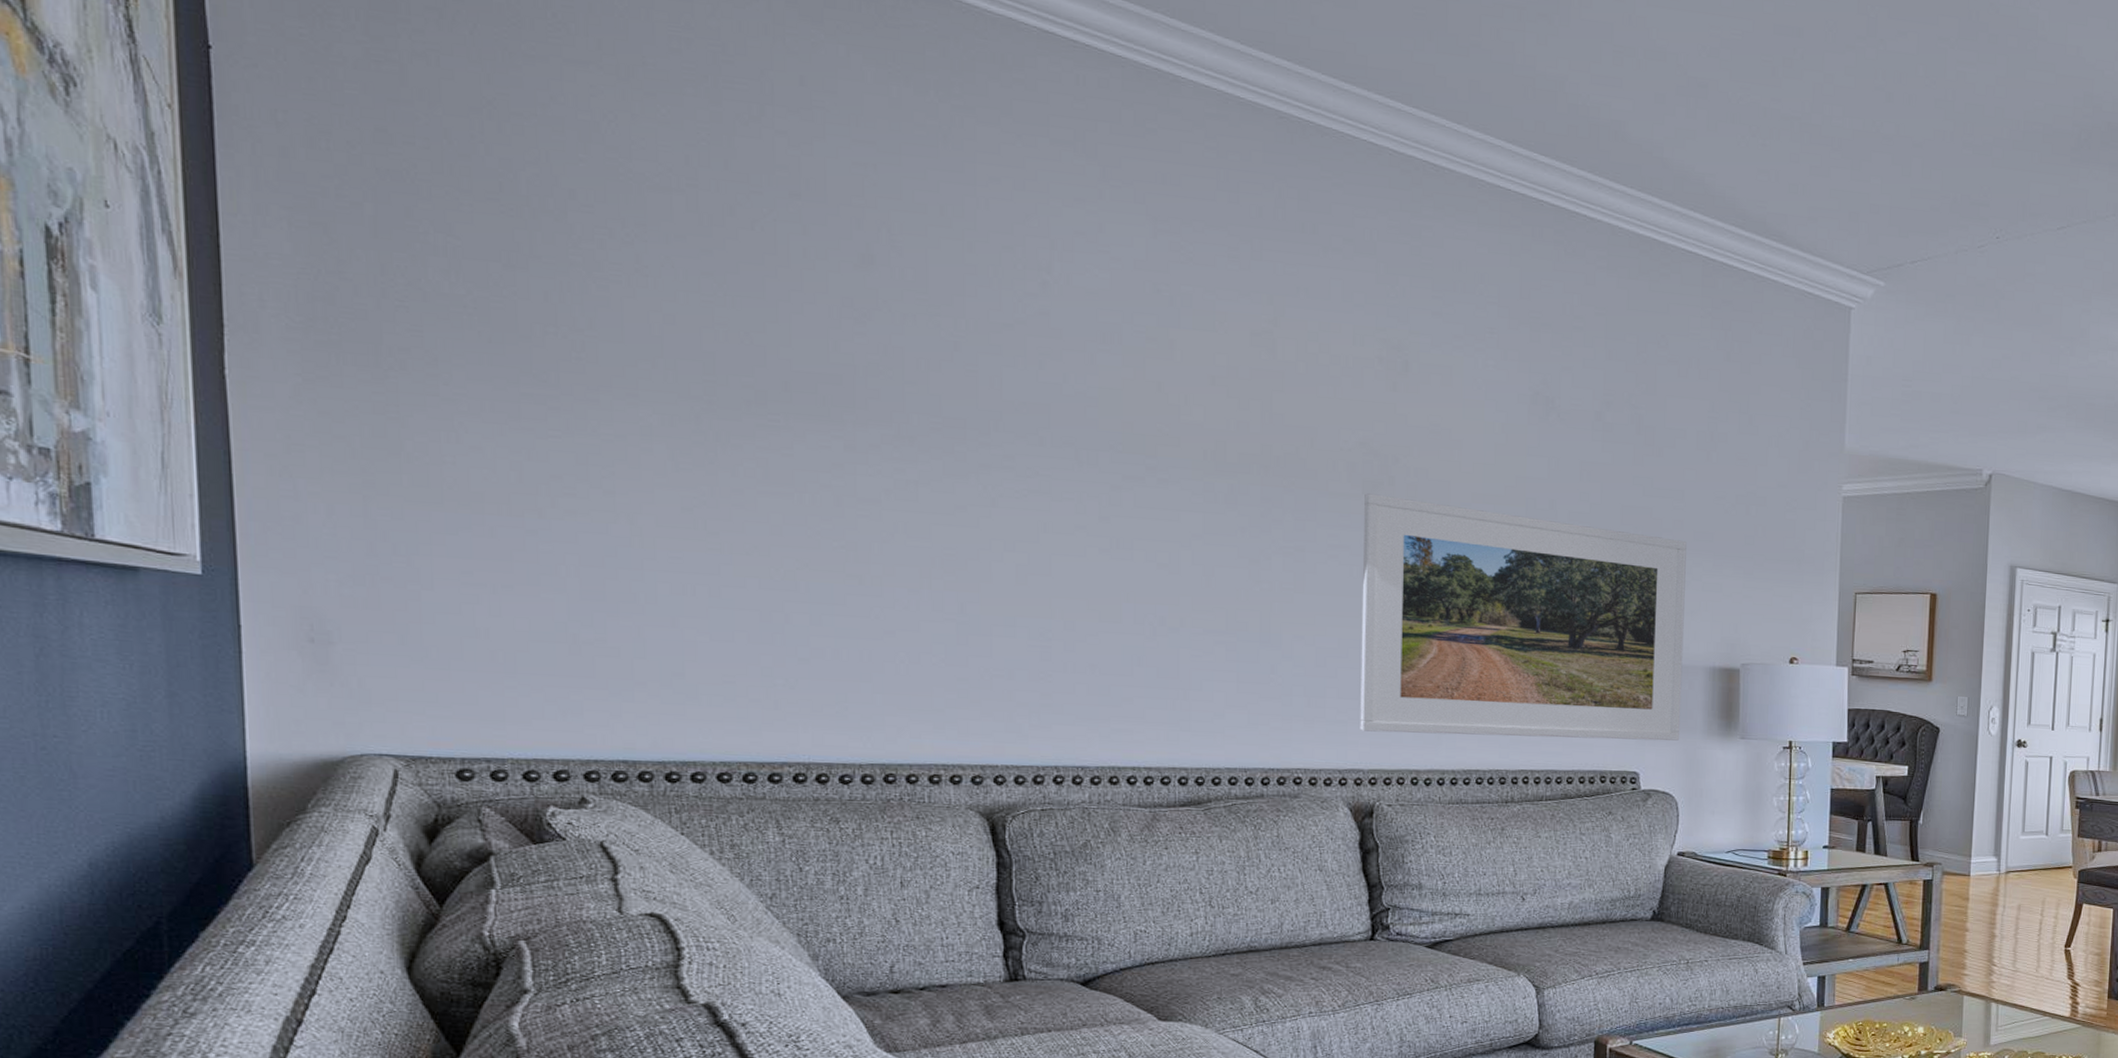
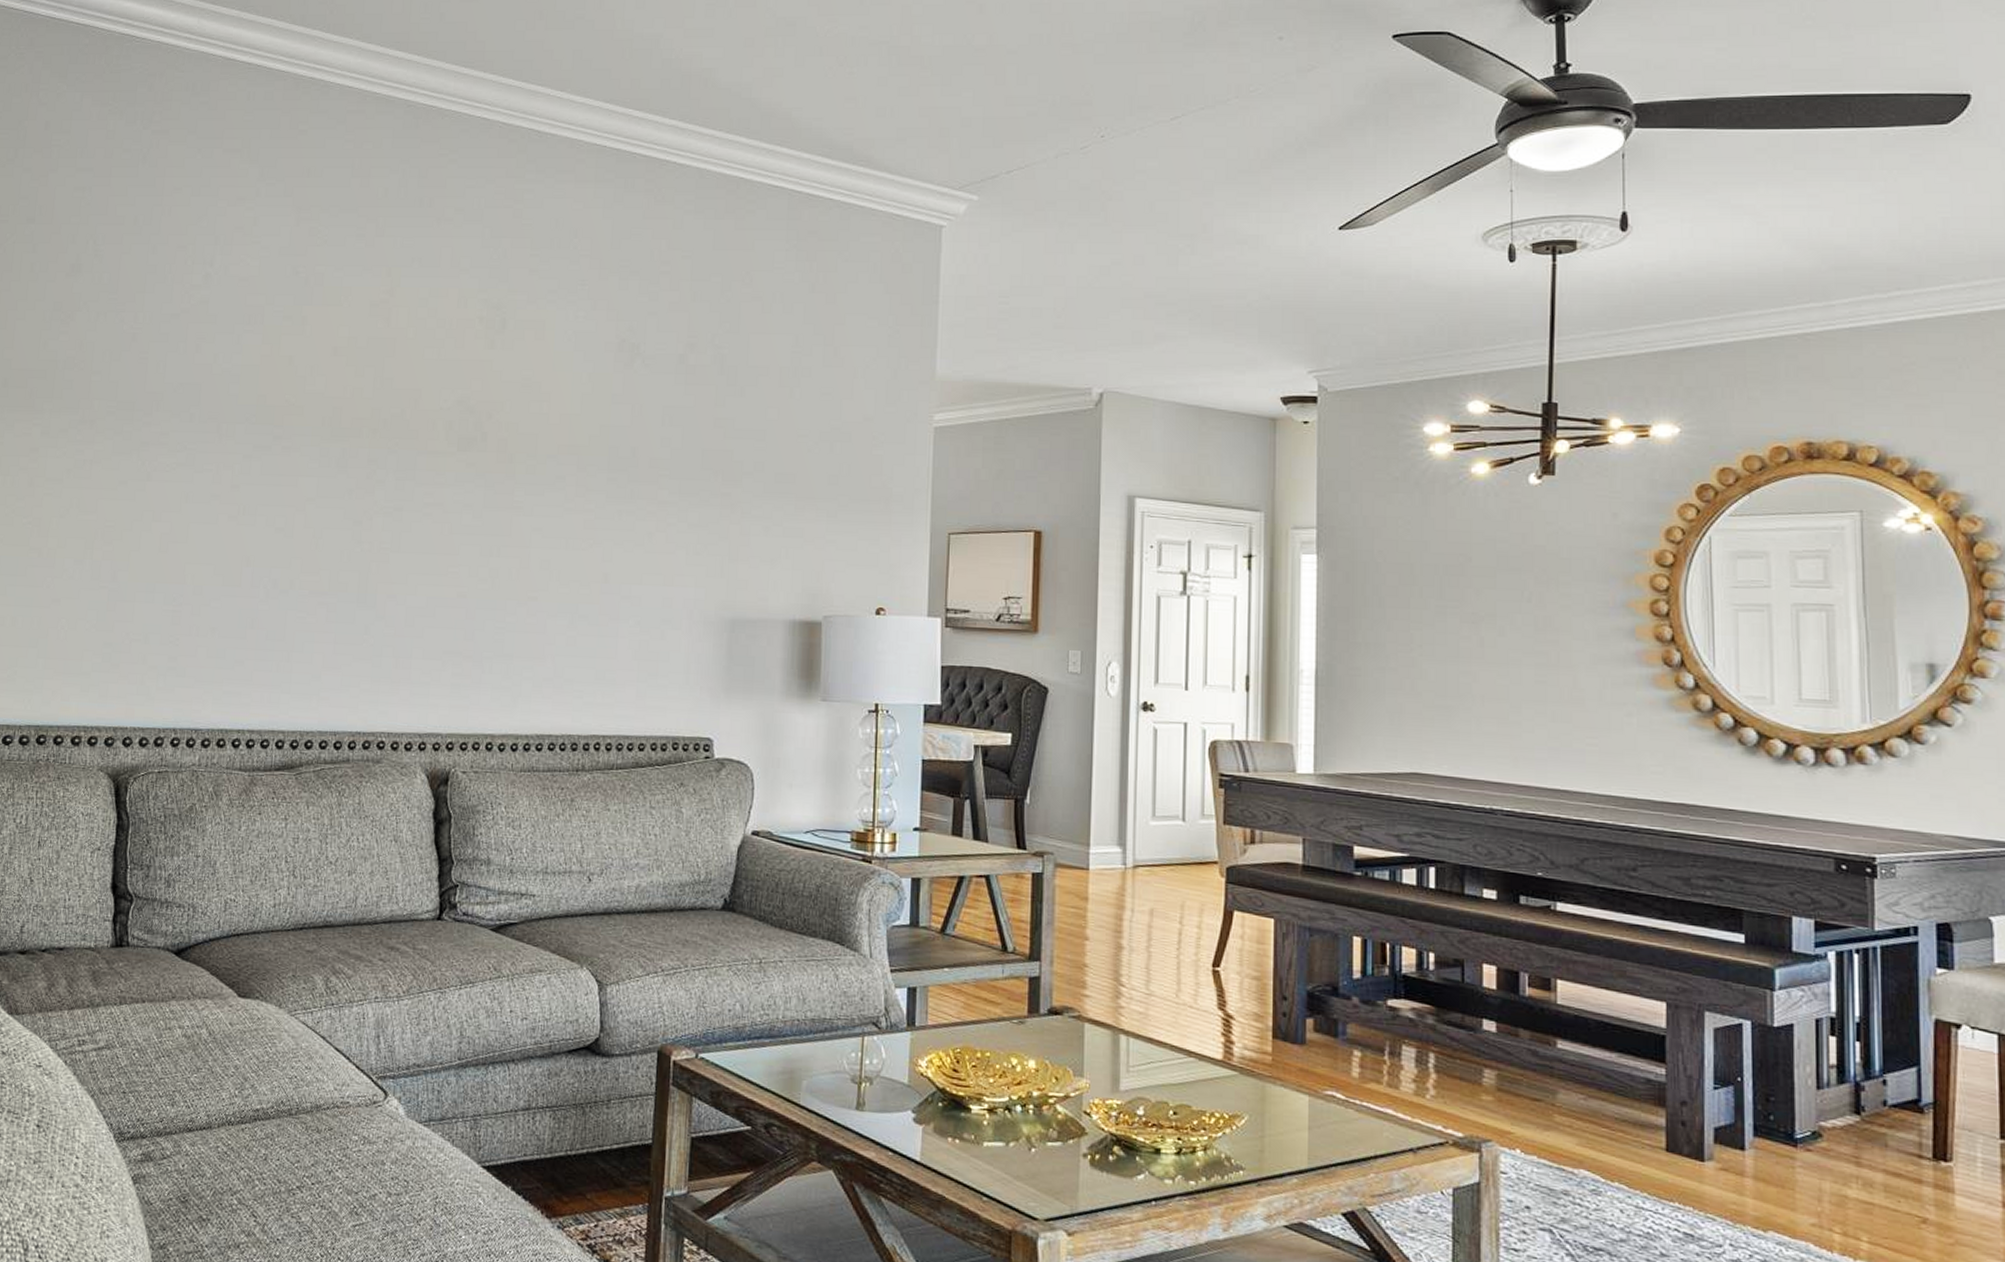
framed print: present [1360,493,1687,741] -> none [441,450,767,704]

